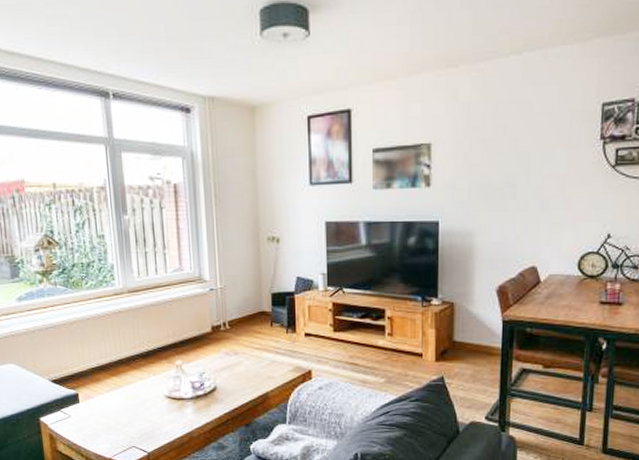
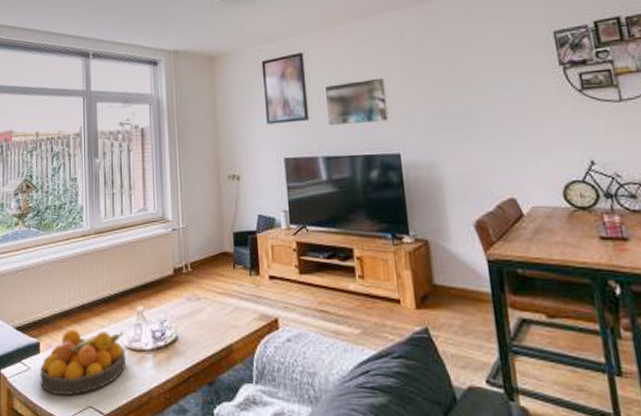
fruit bowl: none [81,382,166,439] -> present [40,330,126,396]

